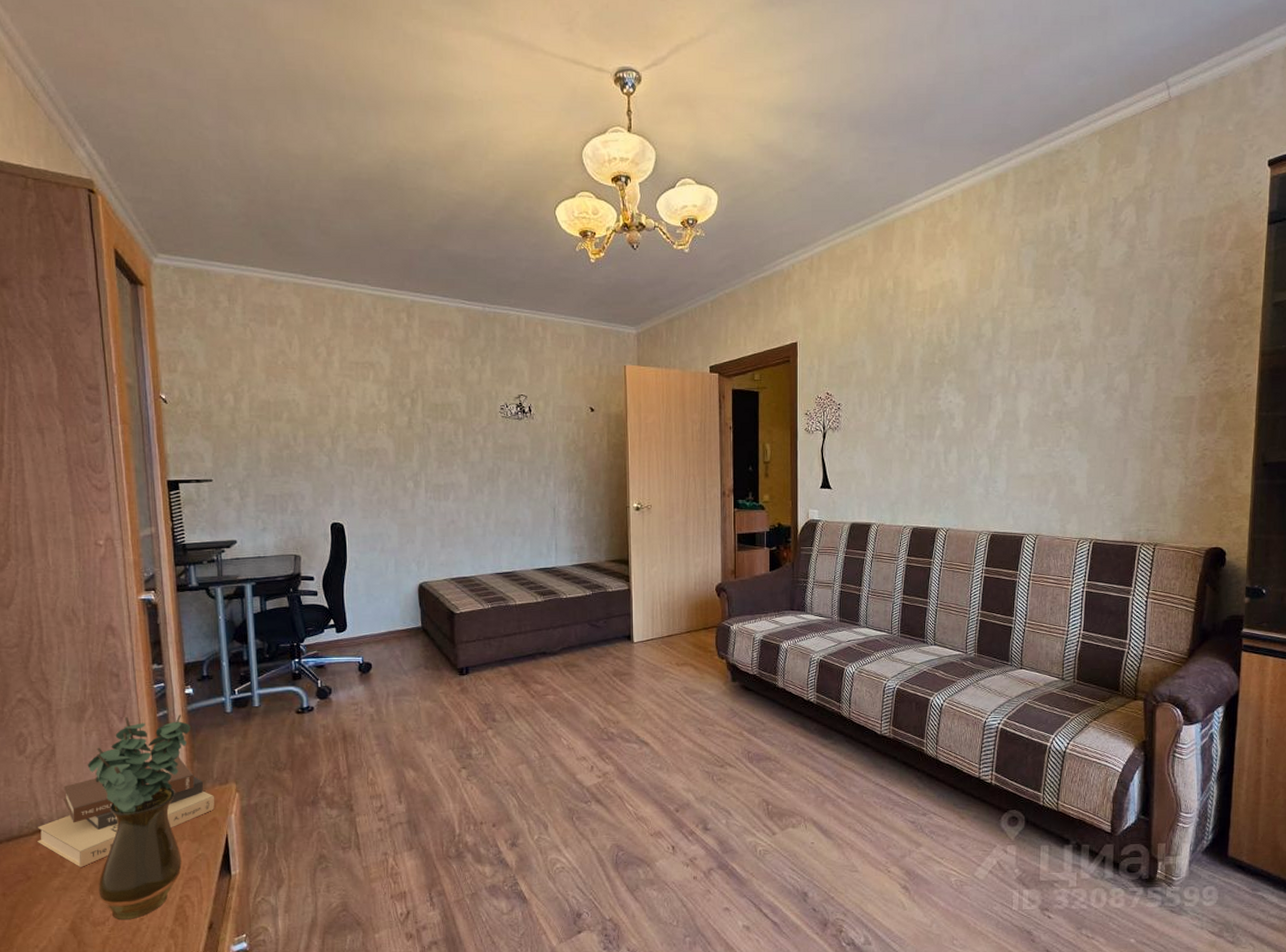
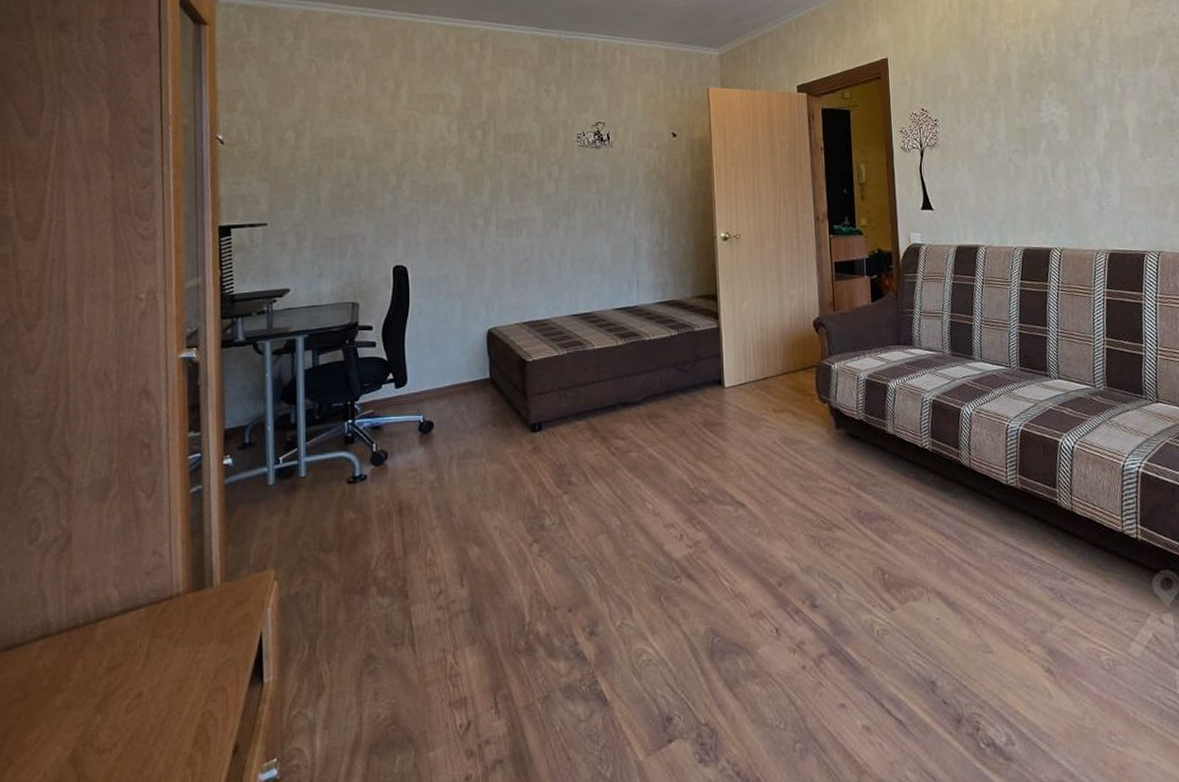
books: present [37,757,215,867] -> none [41,540,250,680]
vase: present [87,714,191,919] -> none [106,489,227,745]

